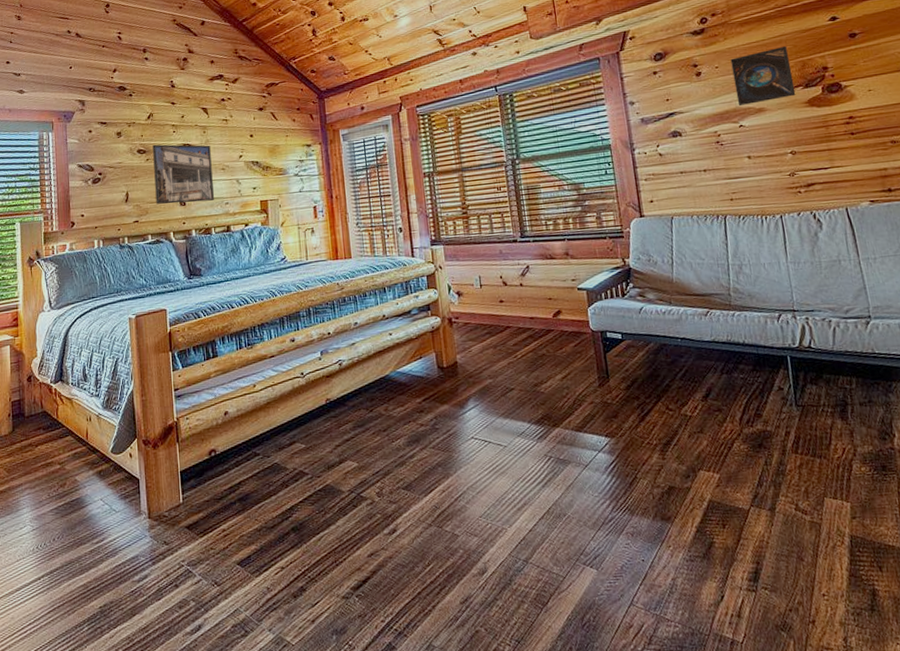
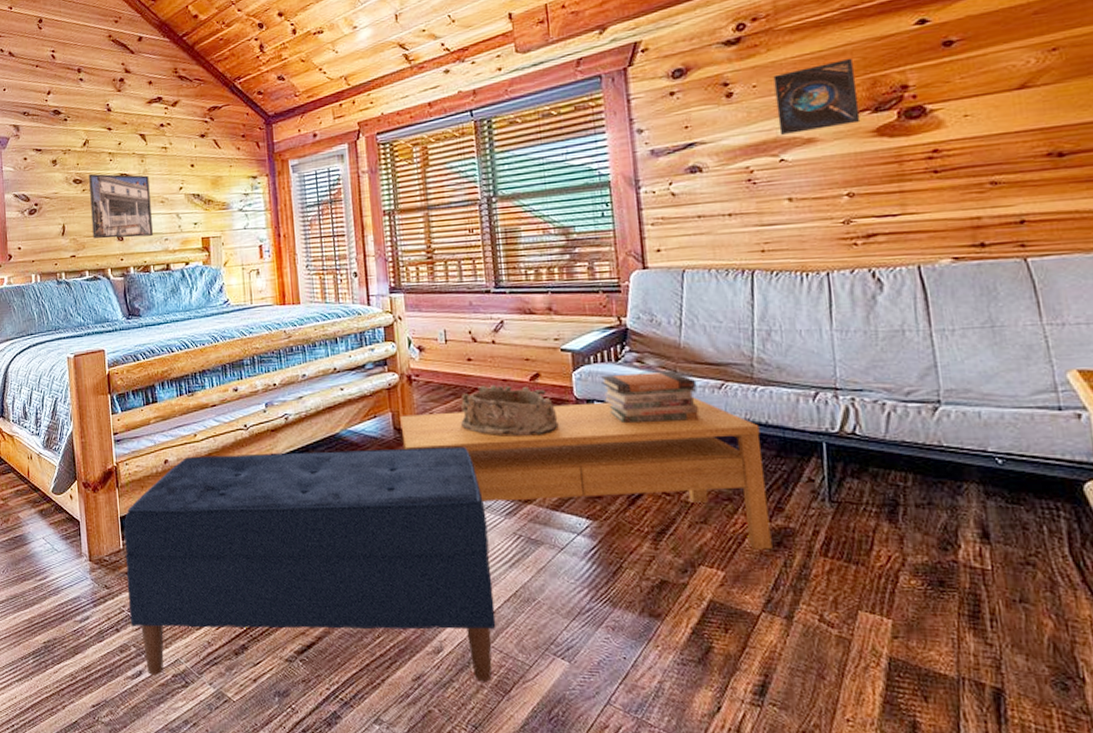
bench: none [184,379,533,628] -> present [124,446,496,682]
coffee table: none [443,324,755,452] -> present [400,397,773,550]
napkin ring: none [495,322,579,369] -> present [460,384,559,437]
book stack: none [611,303,691,351] -> present [601,372,699,424]

